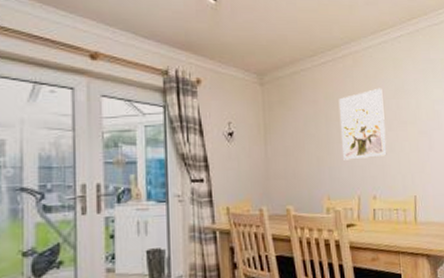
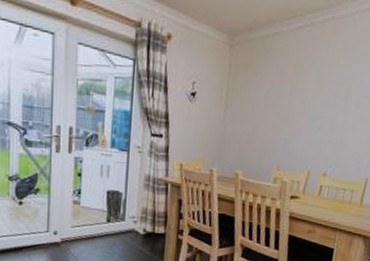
wall art: present [338,88,387,160] -> none [301,61,359,135]

